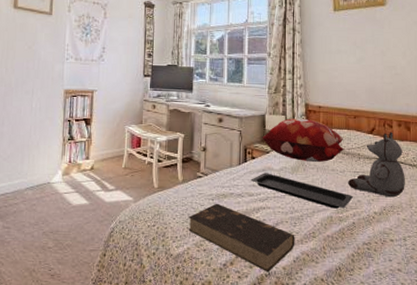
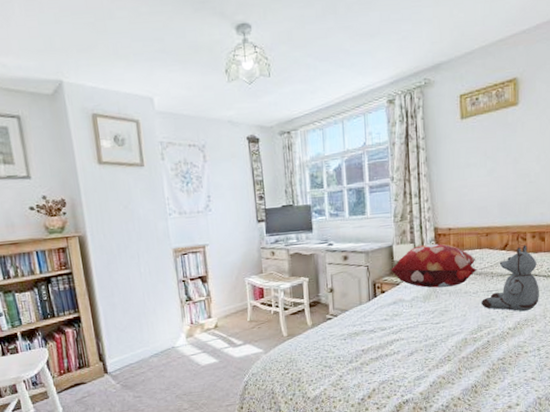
book: present [188,203,295,273] -> none [322,342,431,400]
serving tray: present [251,173,354,209] -> none [382,304,488,331]

